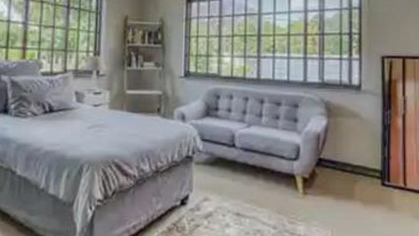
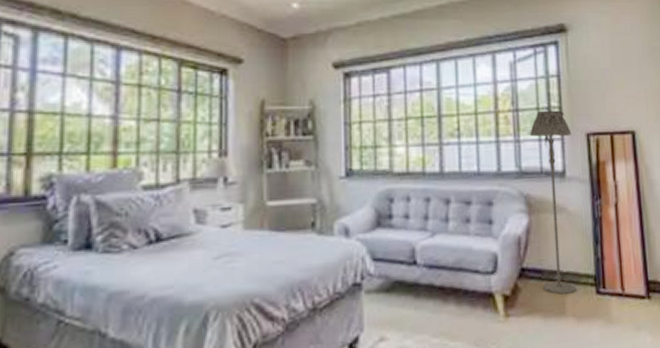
floor lamp: none [333,35,368,183] -> present [530,110,577,295]

